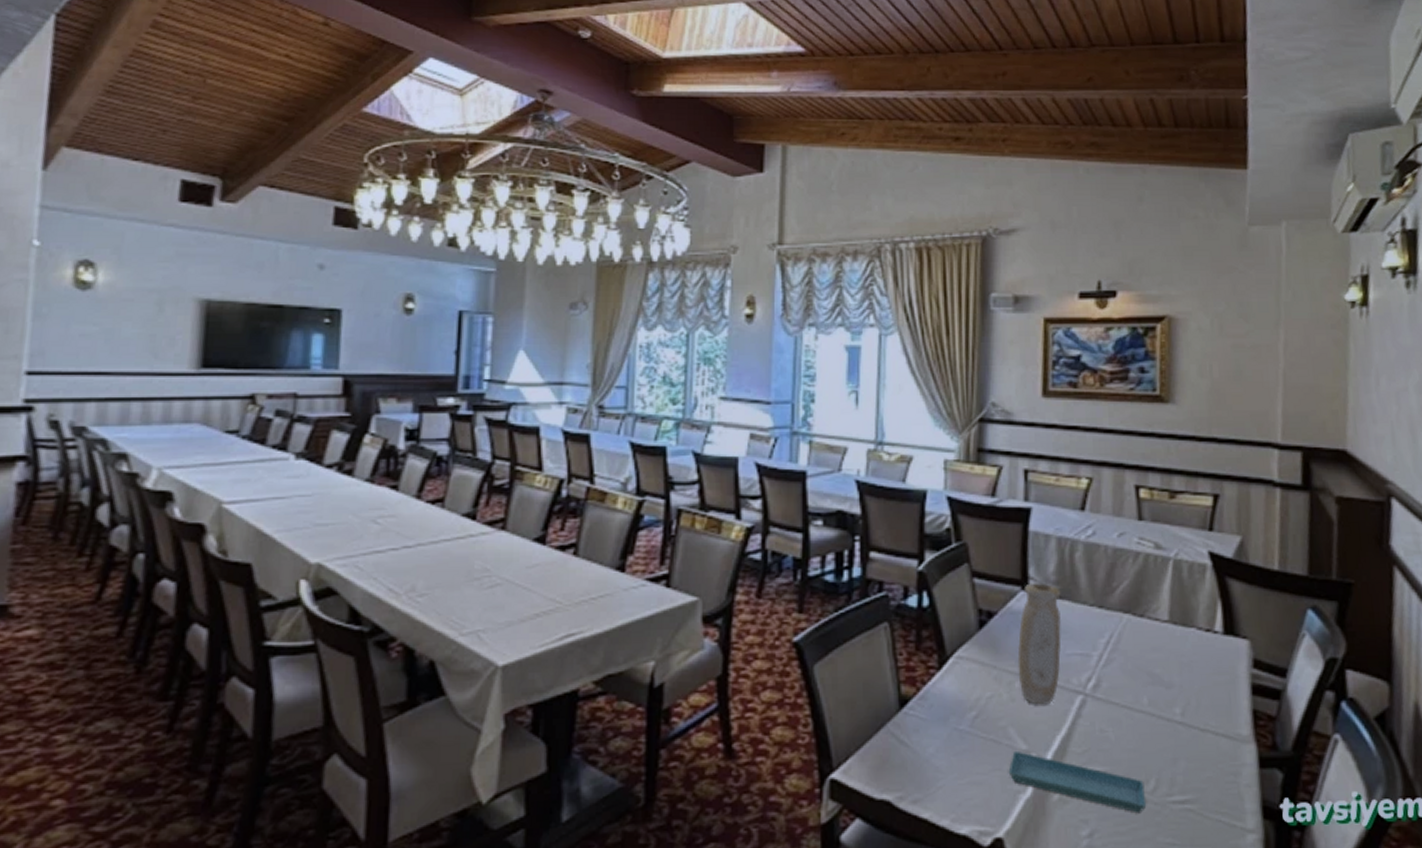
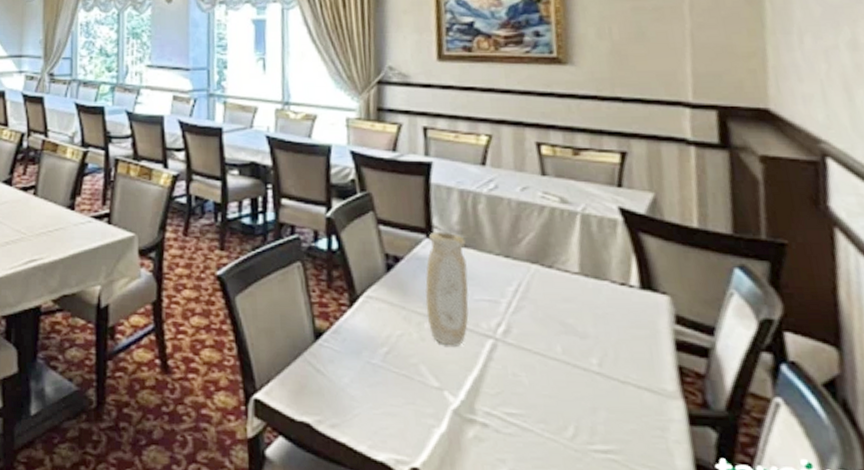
saucer: present [1008,750,1147,814] -> none [421,387,566,459]

